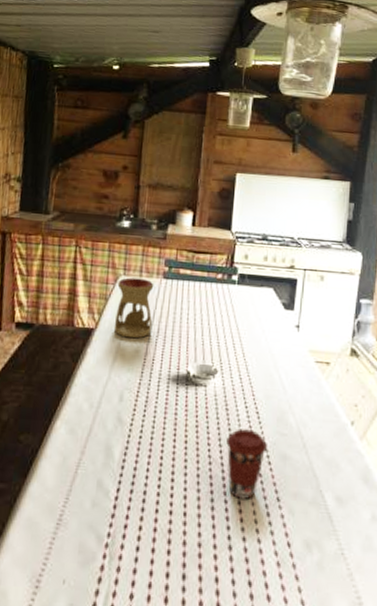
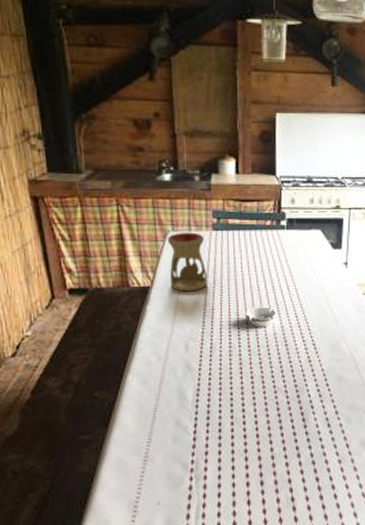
coffee cup: present [226,429,267,499] -> none [288,359,324,417]

